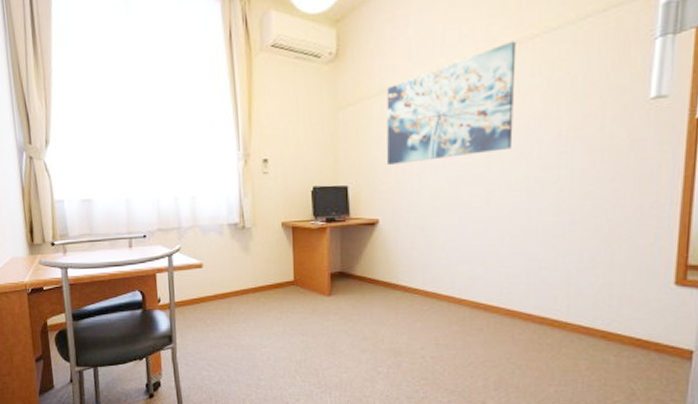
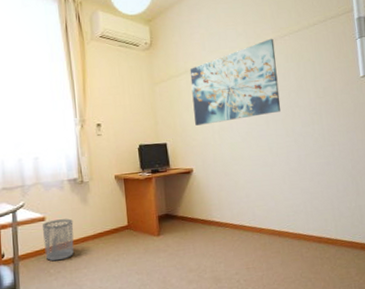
waste bin: none [200,267,233,312] -> present [43,218,74,262]

